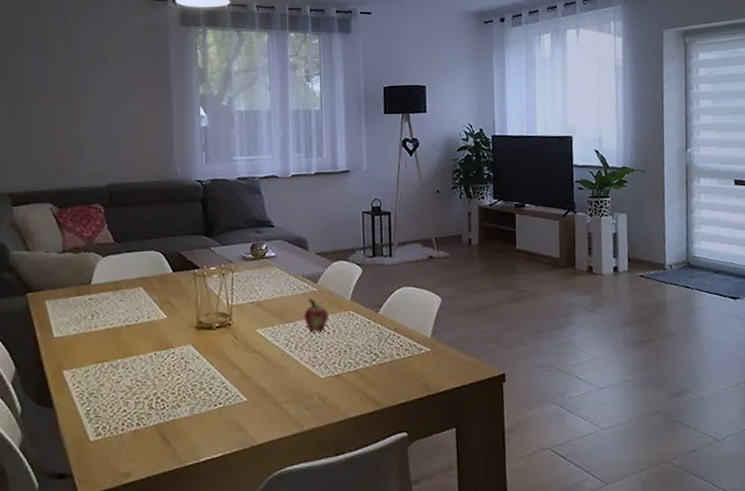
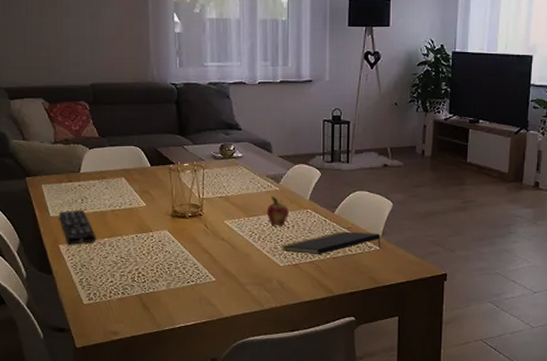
remote control: none [64,327,108,369] -> present [59,209,96,244]
notepad: none [321,332,432,363] -> present [281,231,381,255]

